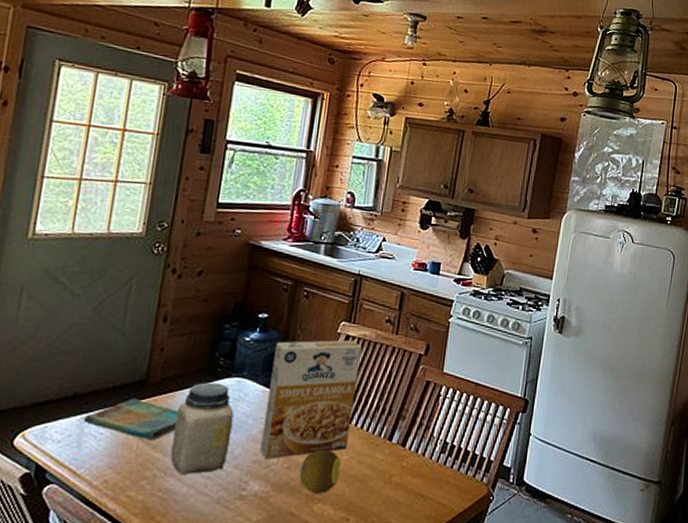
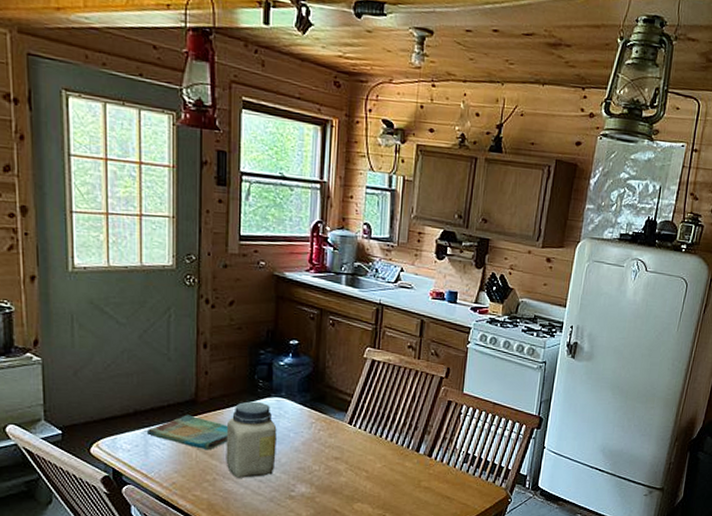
cereal box: present [260,340,362,460] -> none [303,364,387,467]
fruit: present [299,449,341,494] -> none [339,458,375,495]

